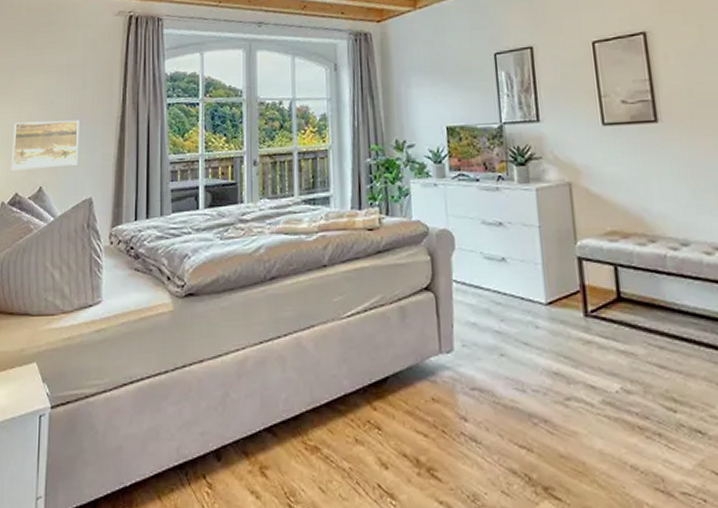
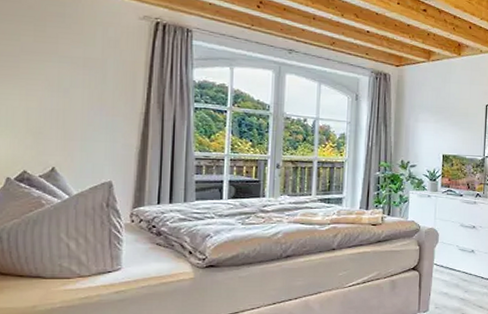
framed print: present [11,120,79,171] -> none [17,105,98,151]

